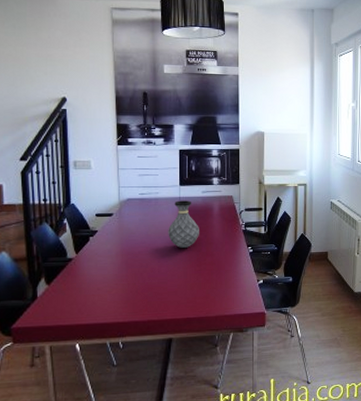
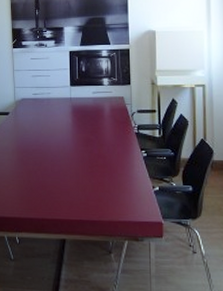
vase: present [168,200,199,248] -> none [60,101,91,148]

